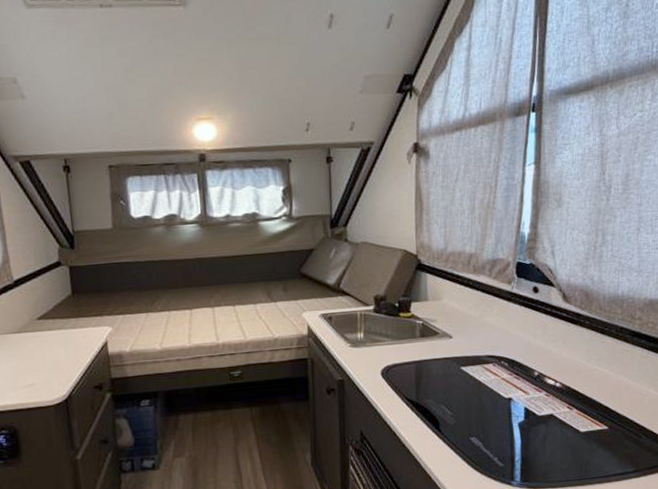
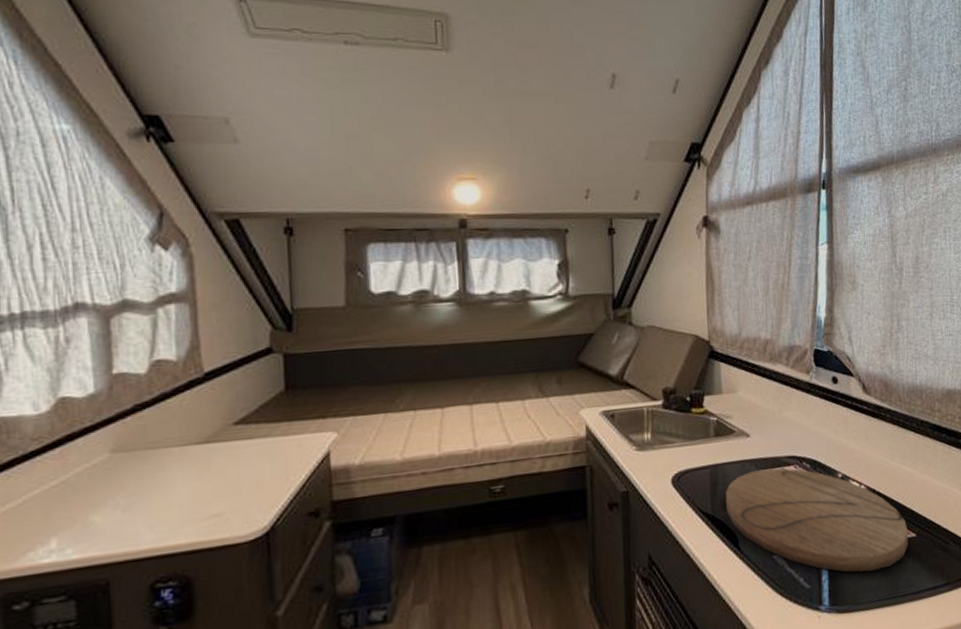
cutting board: none [428,365,601,456] -> present [725,468,909,573]

